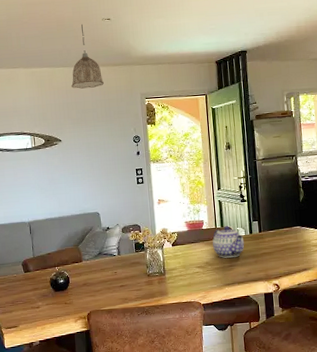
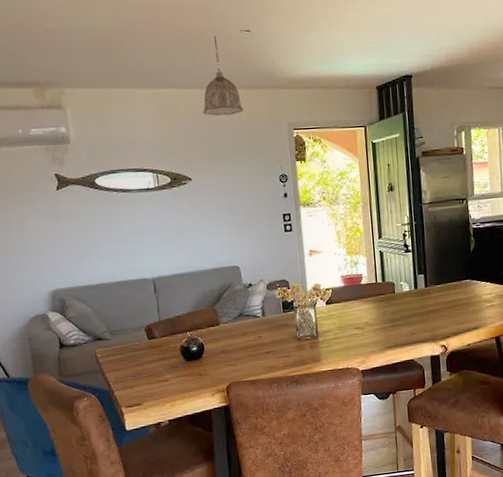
teapot: present [212,226,245,258] -> none [372,280,409,317]

